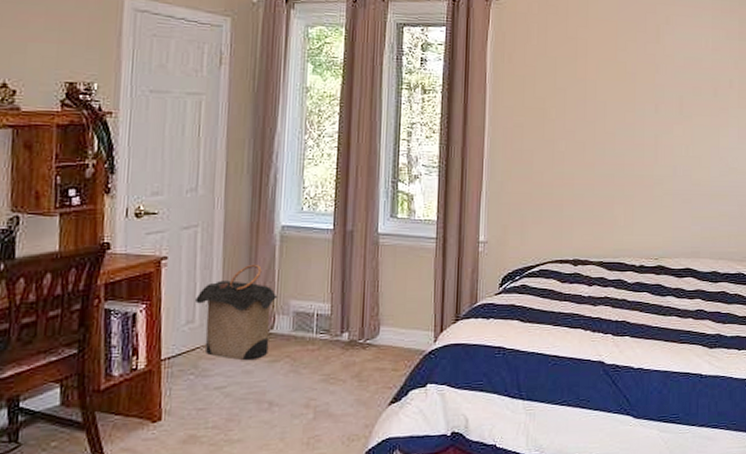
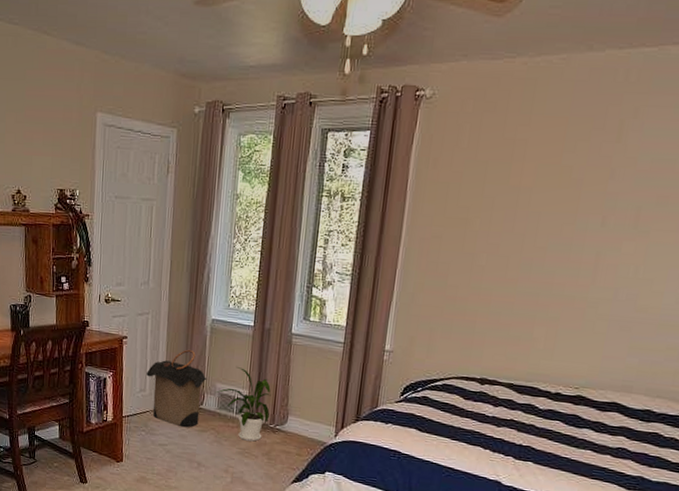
house plant: none [288,277,358,364] -> present [215,366,271,442]

